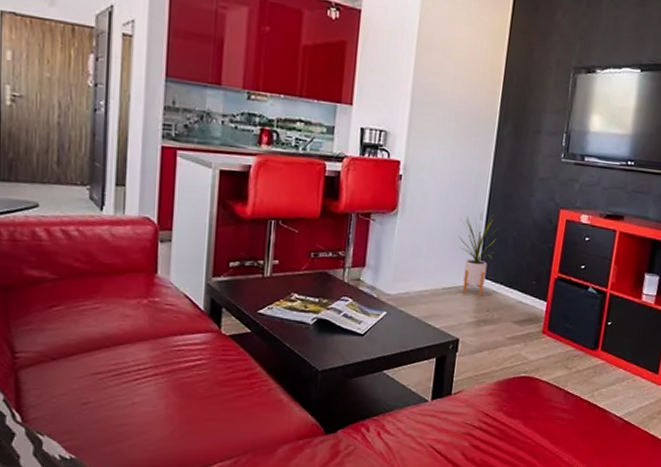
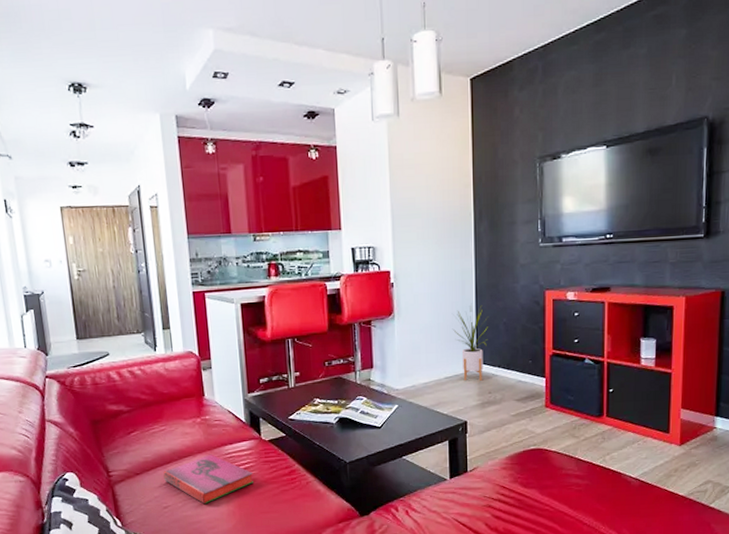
hardback book: none [88,344,204,404] -> present [163,454,253,505]

